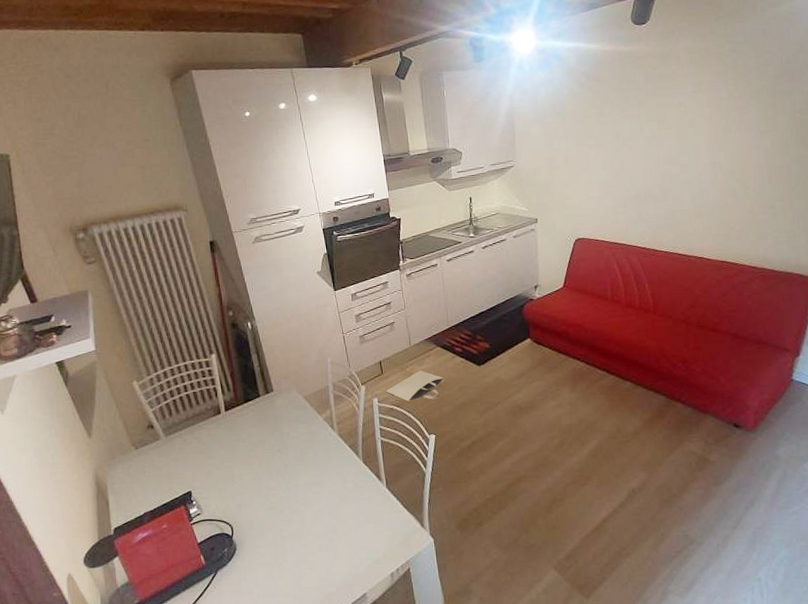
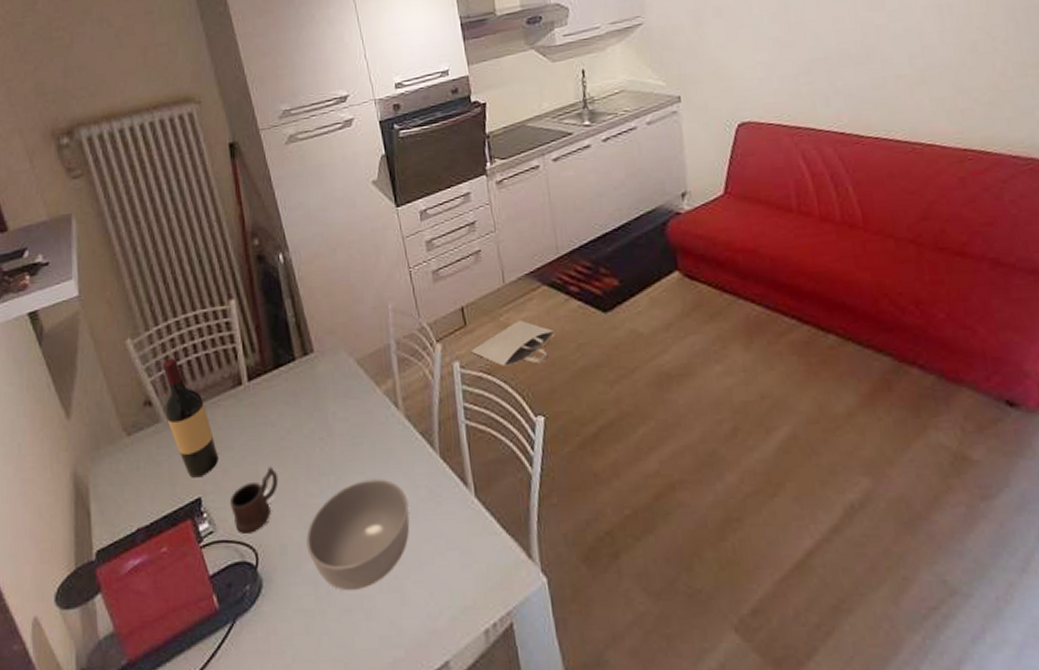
wine bottle: none [161,396,204,478] -> present [162,359,218,478]
mug: none [212,469,248,515] -> present [229,466,279,534]
bowl: none [268,477,341,551] -> present [306,478,410,591]

